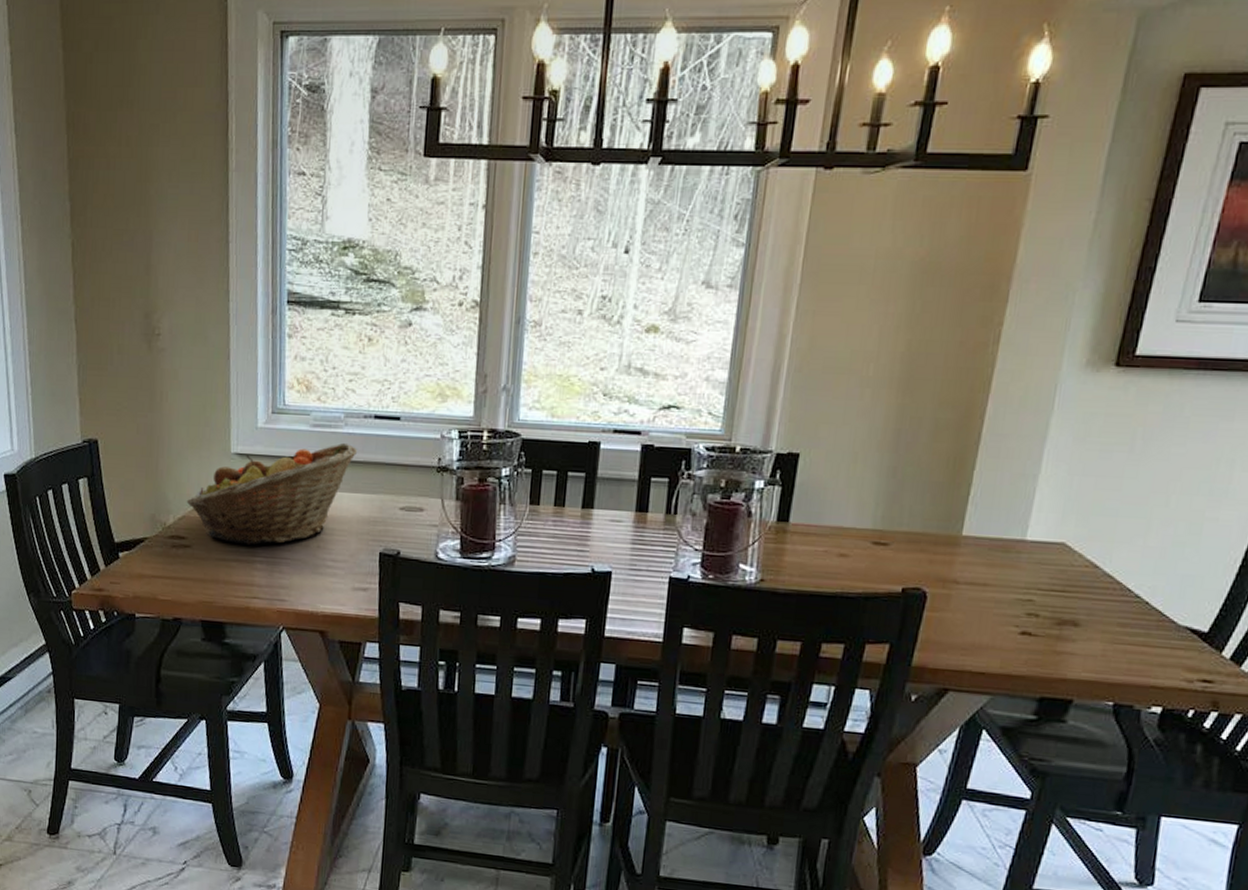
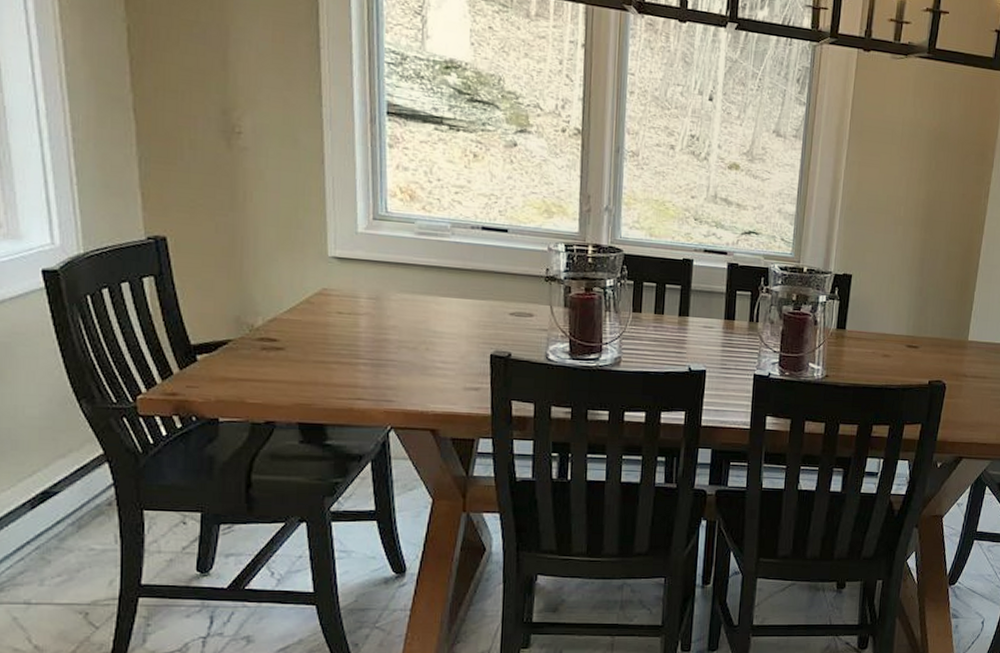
fruit basket: present [186,442,358,546] -> none [277,250,466,348]

